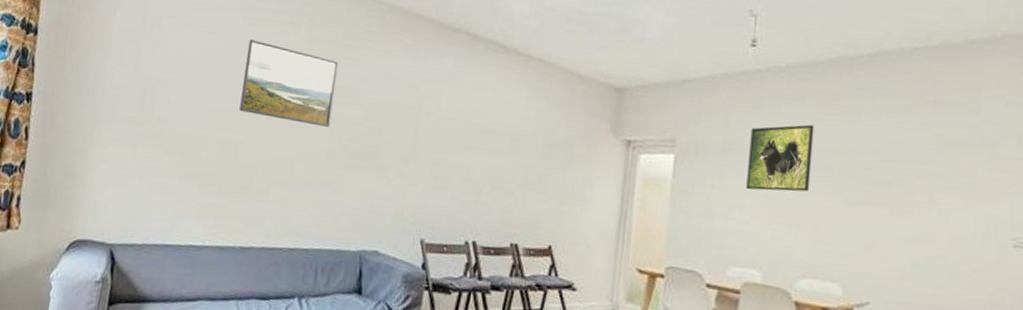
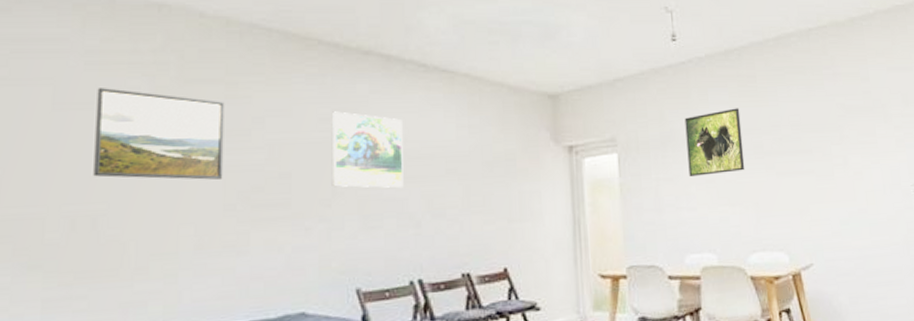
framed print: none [412,80,479,156] -> present [331,111,404,188]

